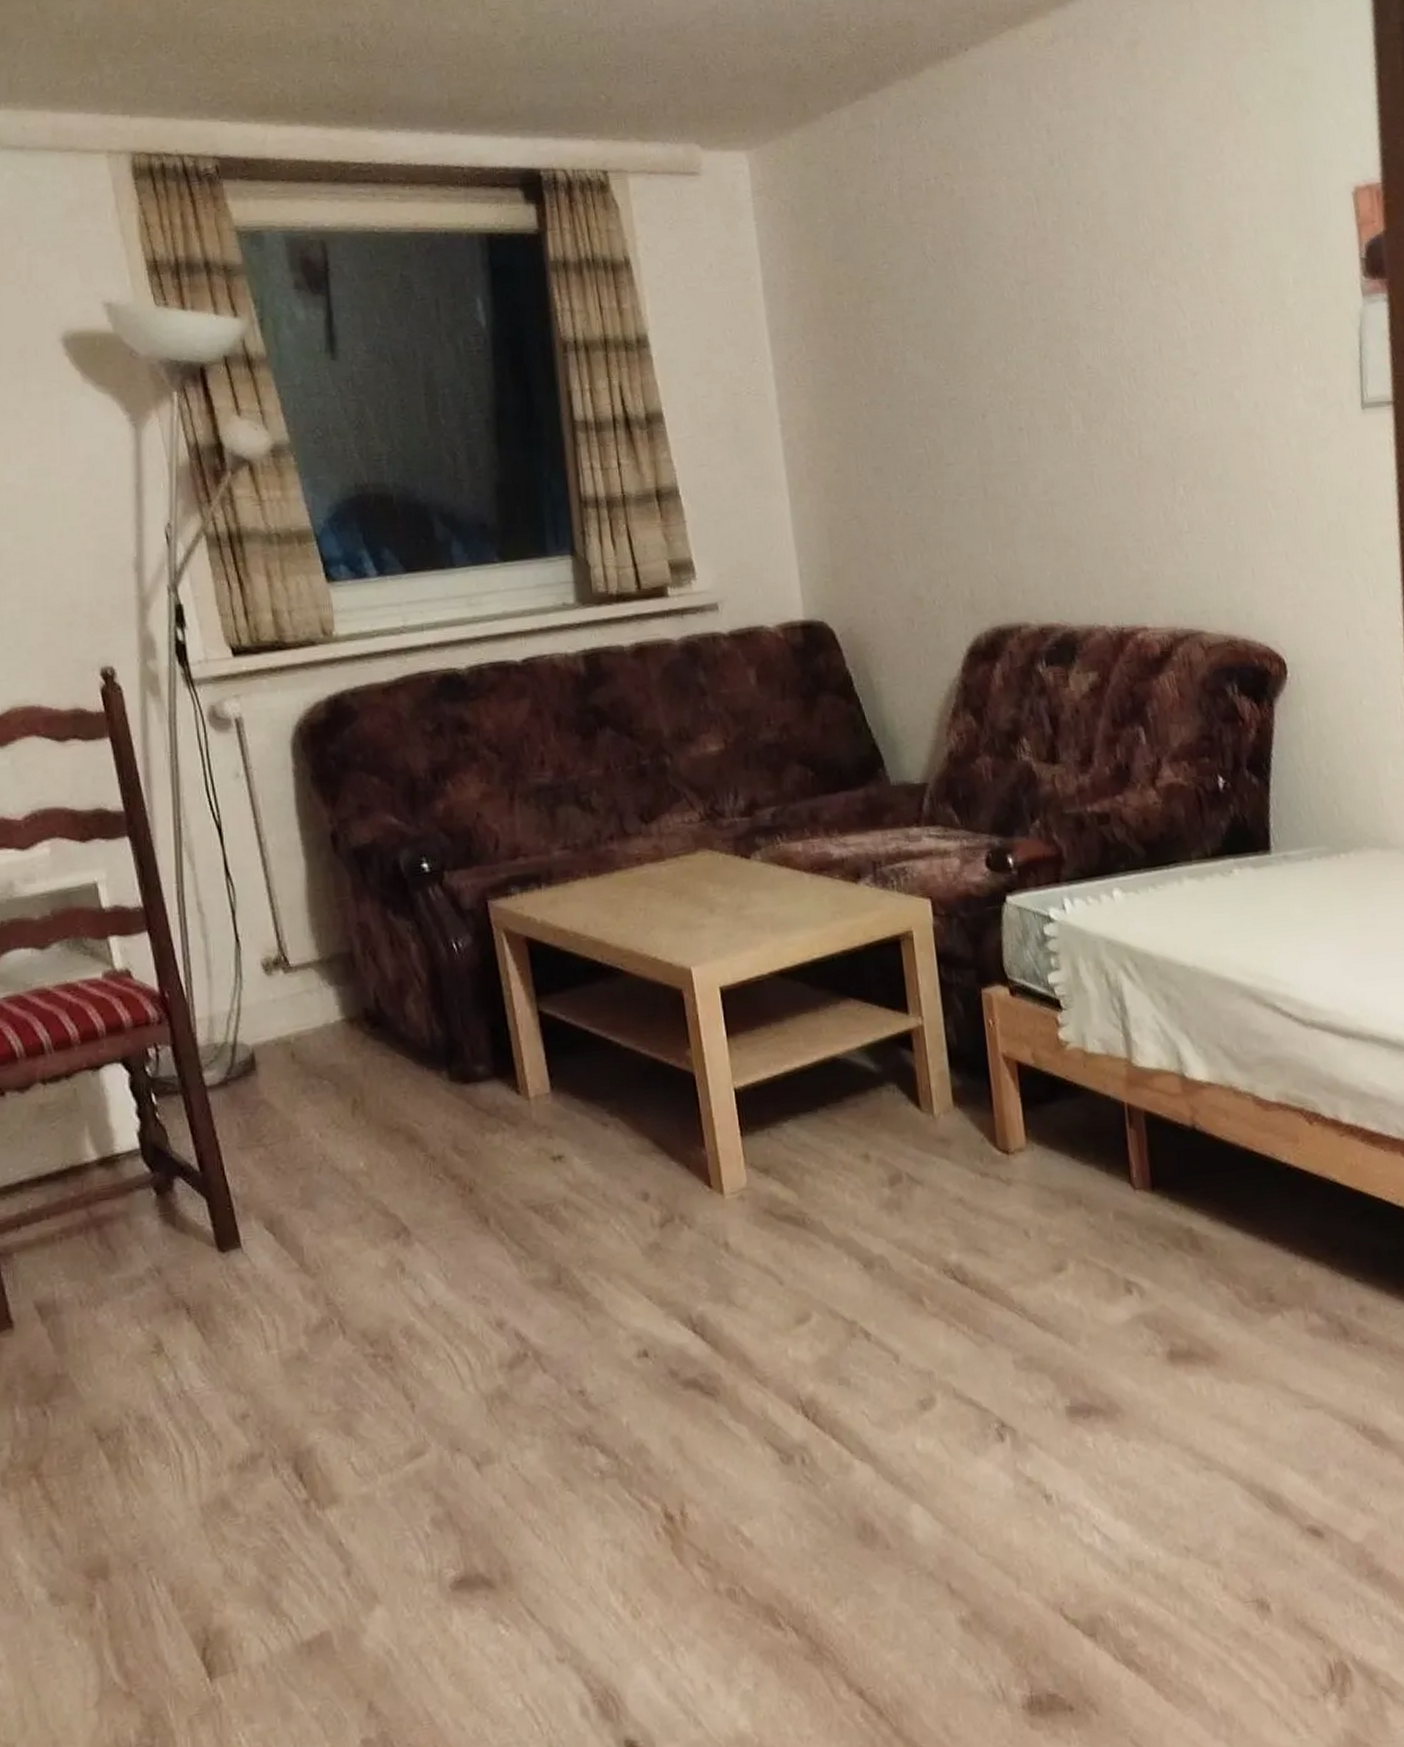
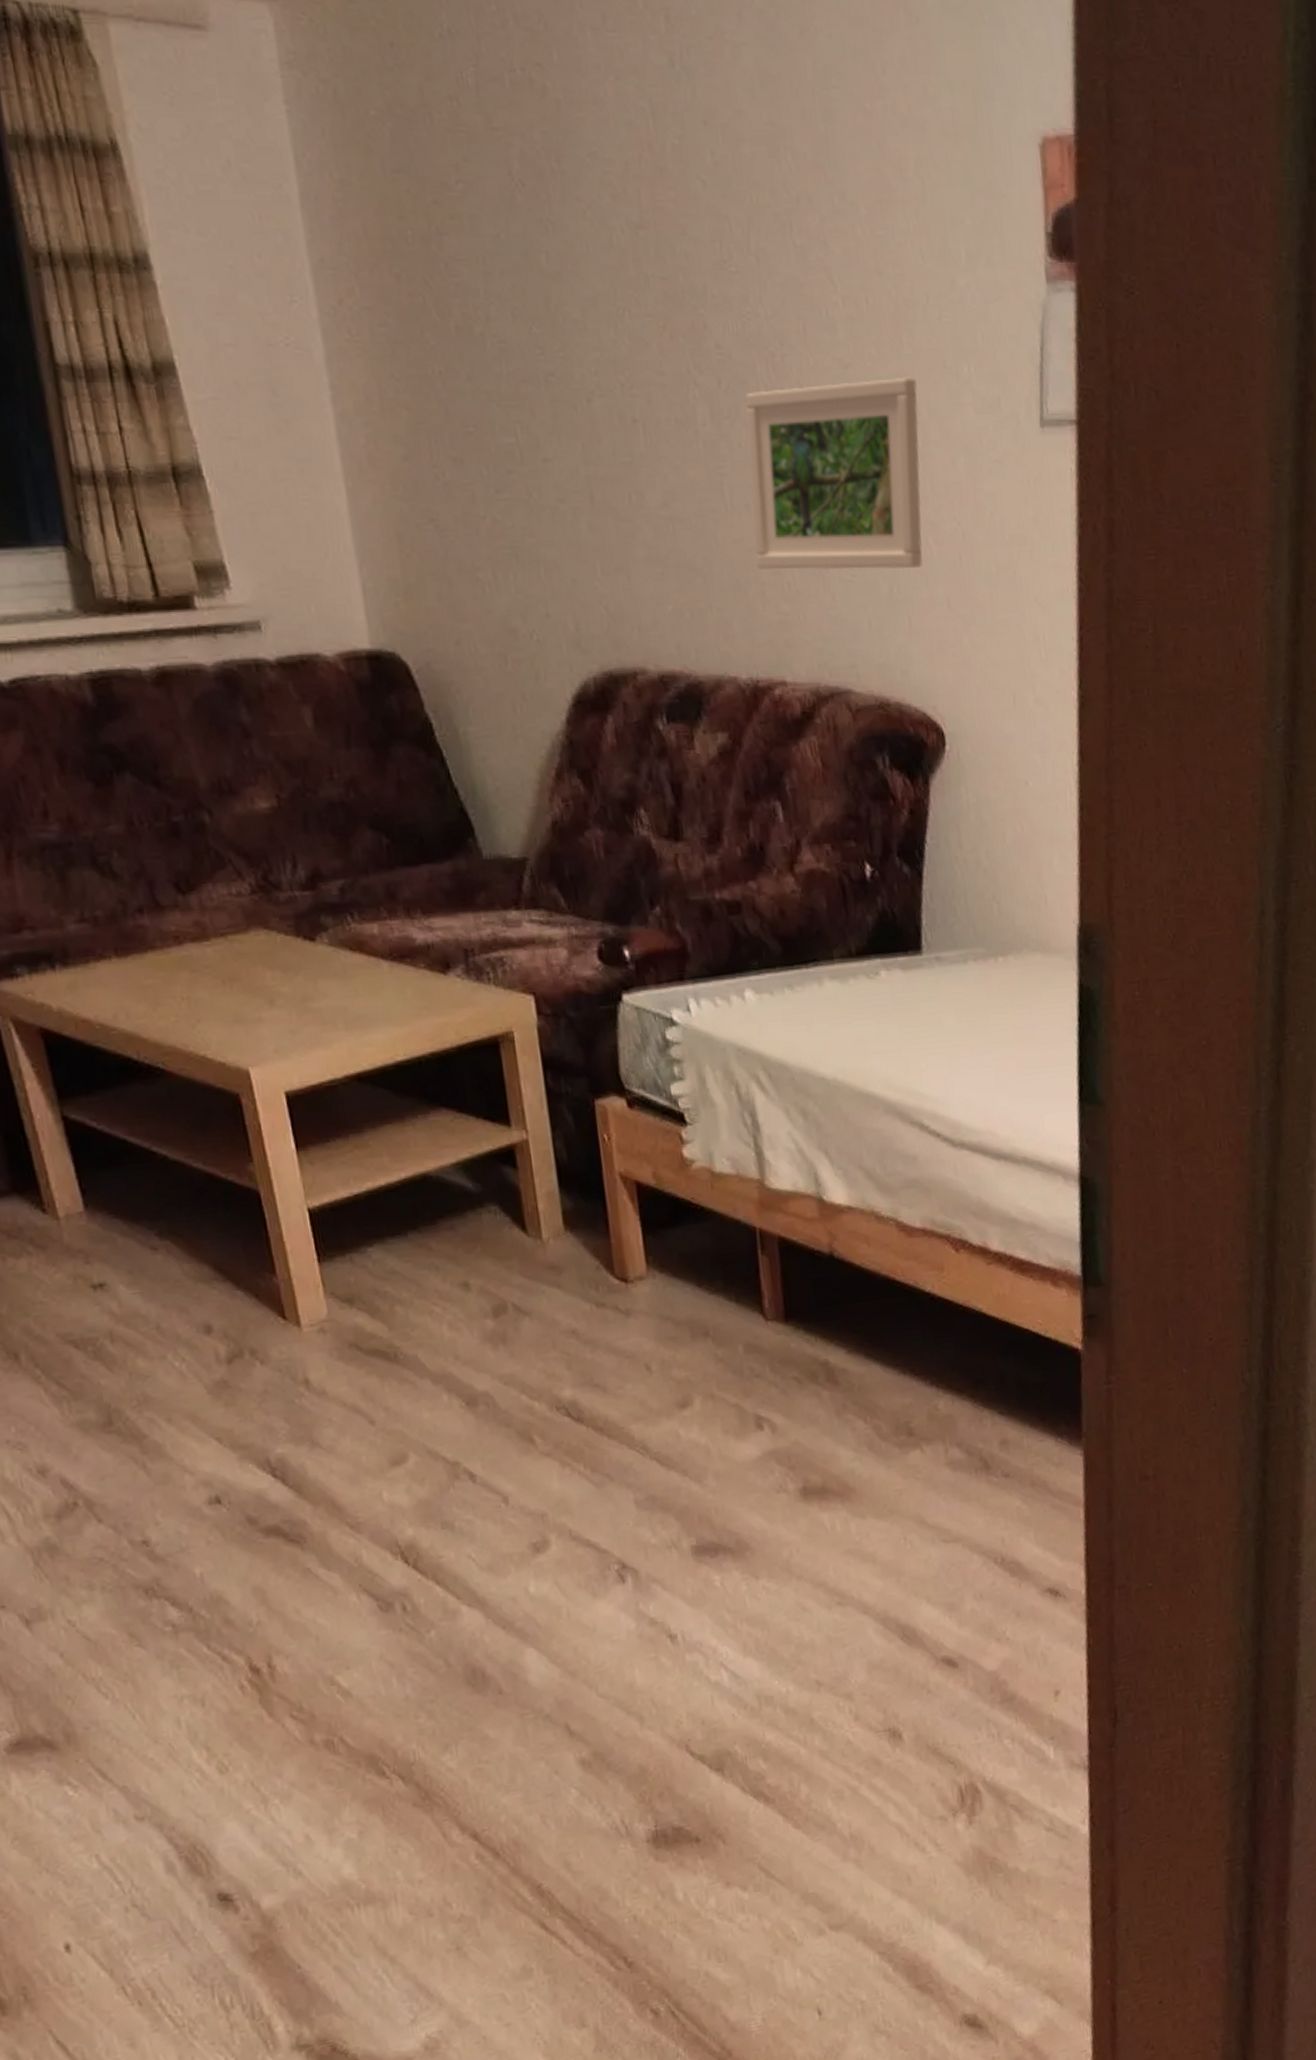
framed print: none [1111,379,1264,538] -> present [745,377,923,570]

